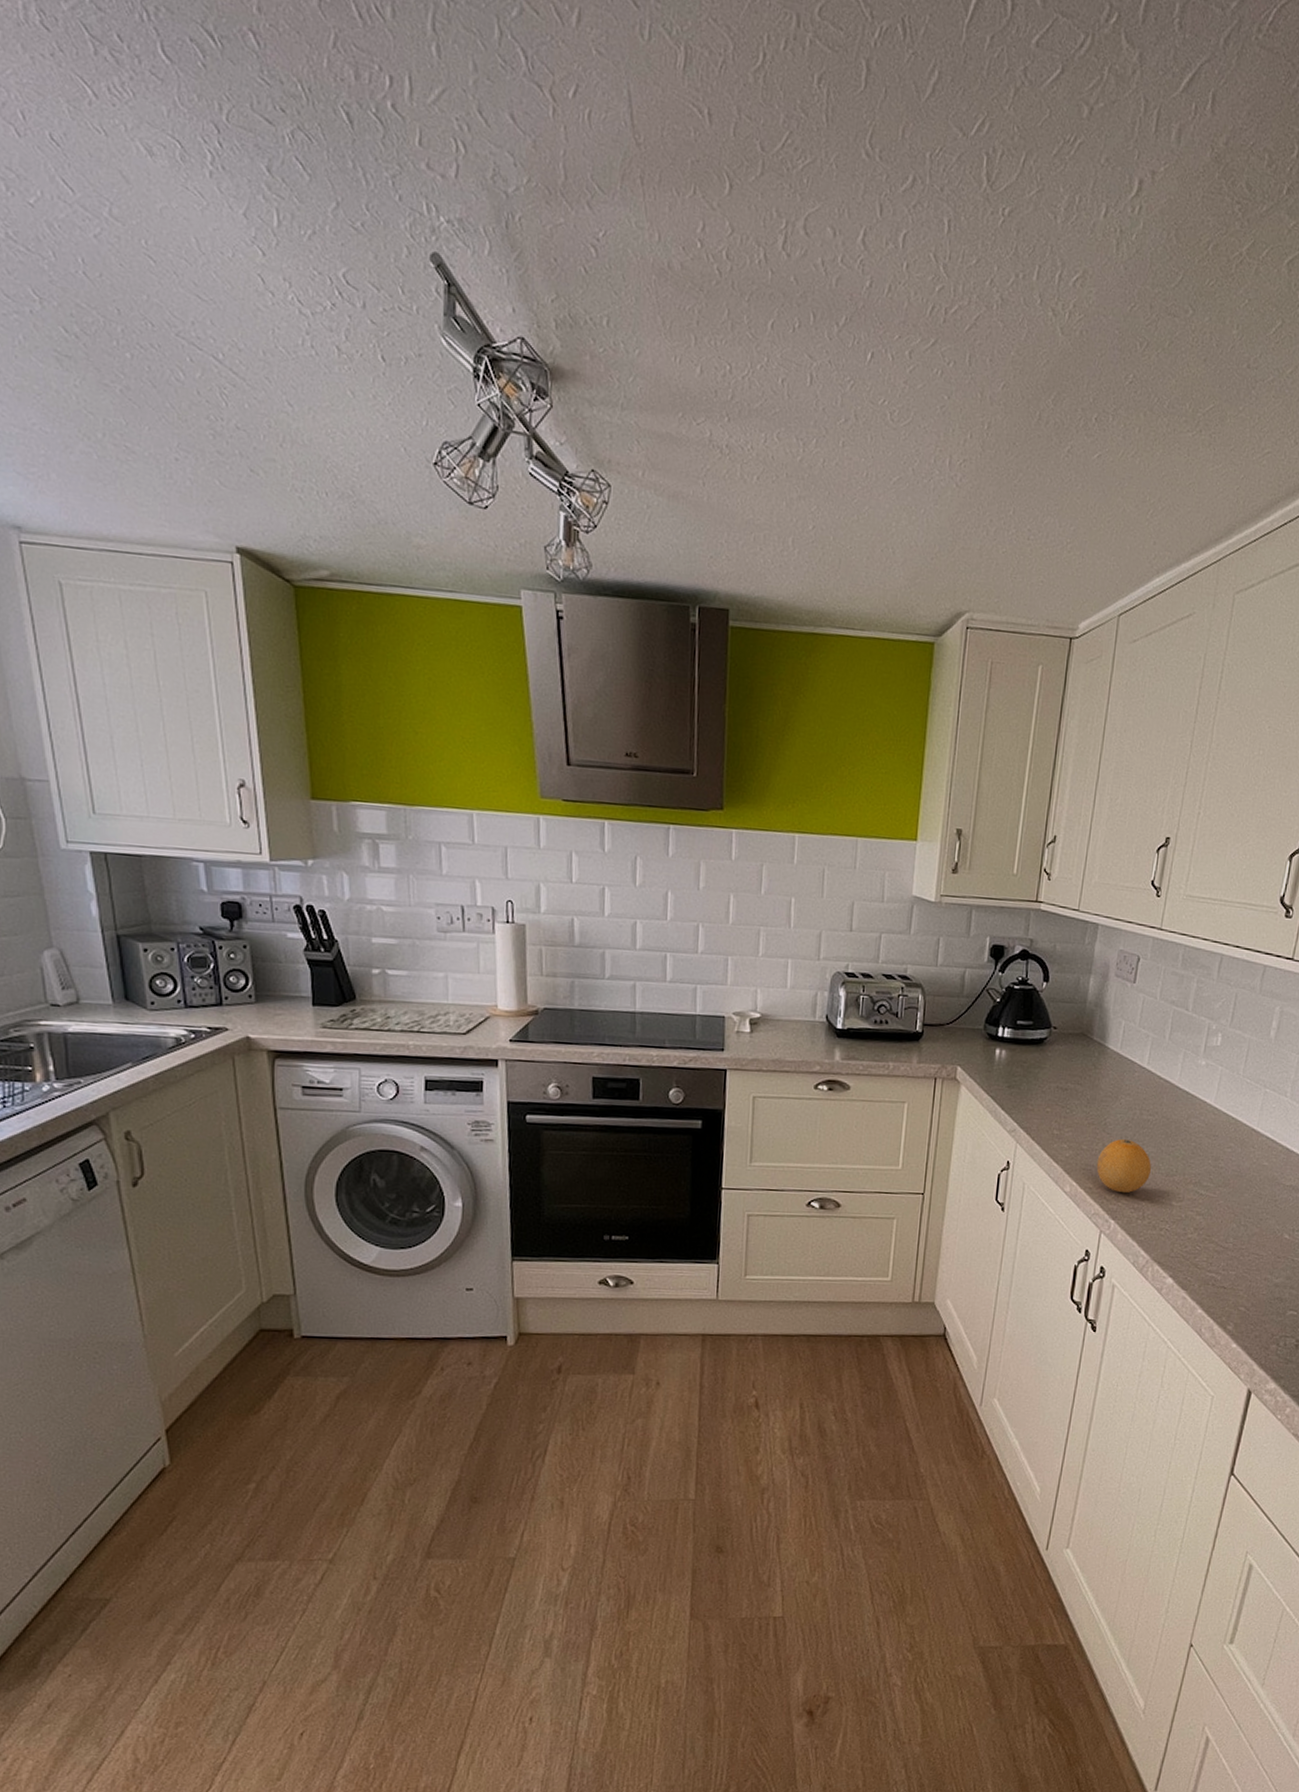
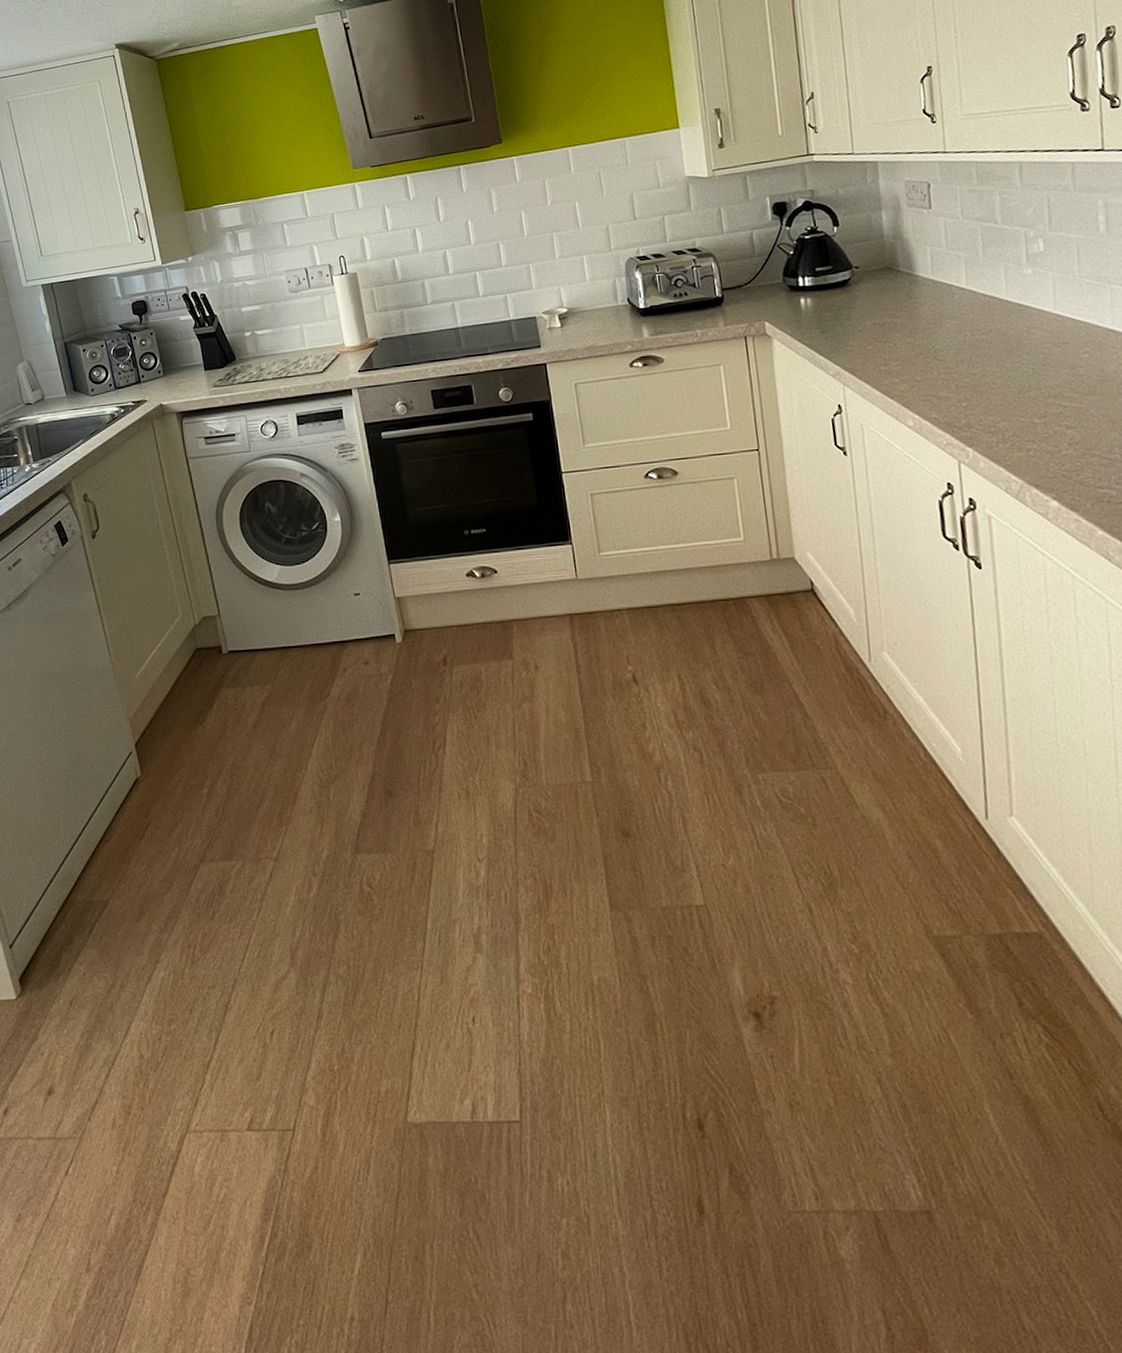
fruit: present [1096,1138,1151,1193] -> none [935,362,1000,418]

